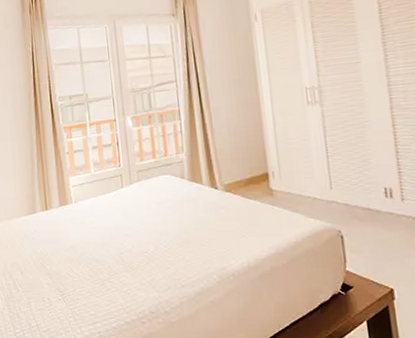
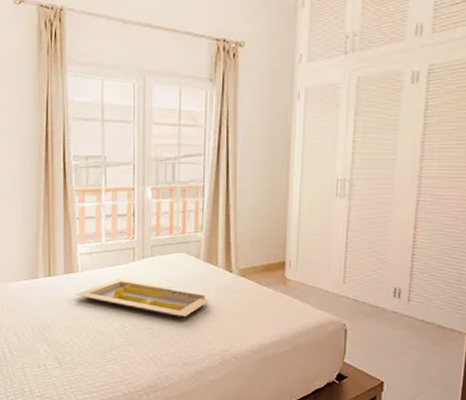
serving tray: none [72,205,199,239] -> present [76,278,210,317]

